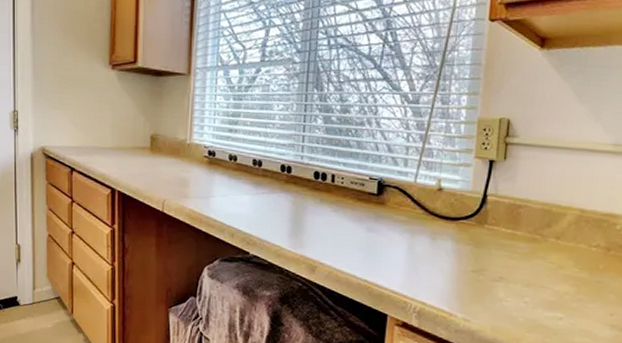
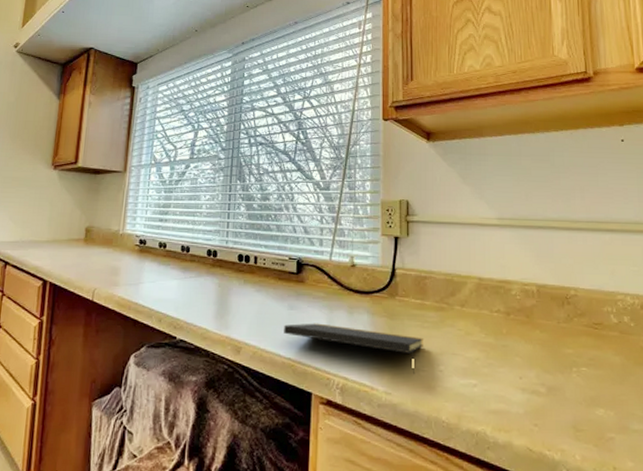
notepad: none [361,246,510,303] -> present [284,323,423,374]

